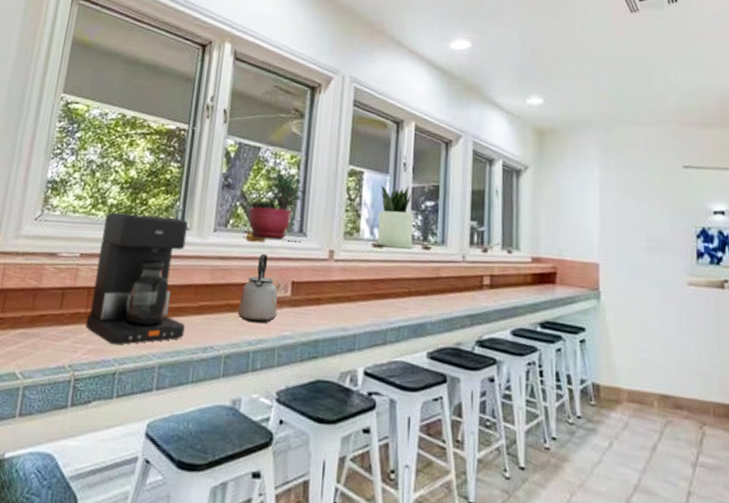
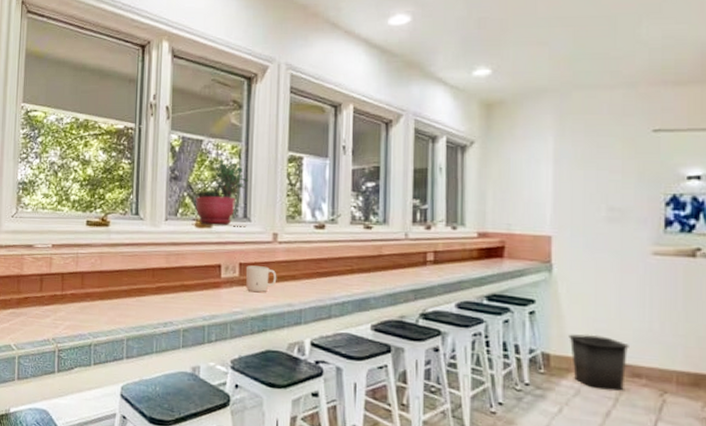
coffee maker: present [85,212,188,345] -> none [62,207,146,321]
kettle: present [237,253,278,324] -> none [191,238,227,301]
mug: none [297,284,332,315] -> present [245,265,277,293]
planter: present [373,185,415,250] -> none [315,168,357,230]
waste bin: none [617,363,671,423] -> present [569,334,629,391]

